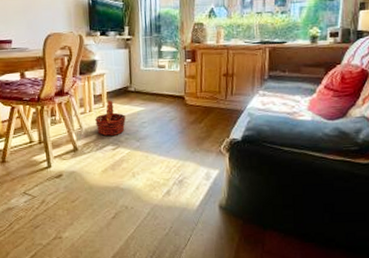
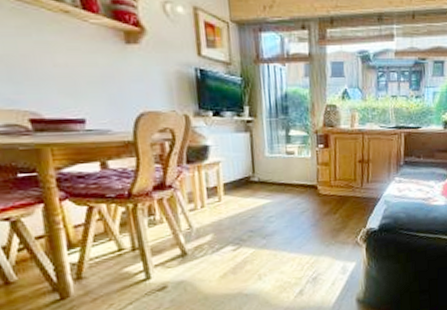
basket: present [94,100,126,136] -> none [208,193,248,235]

